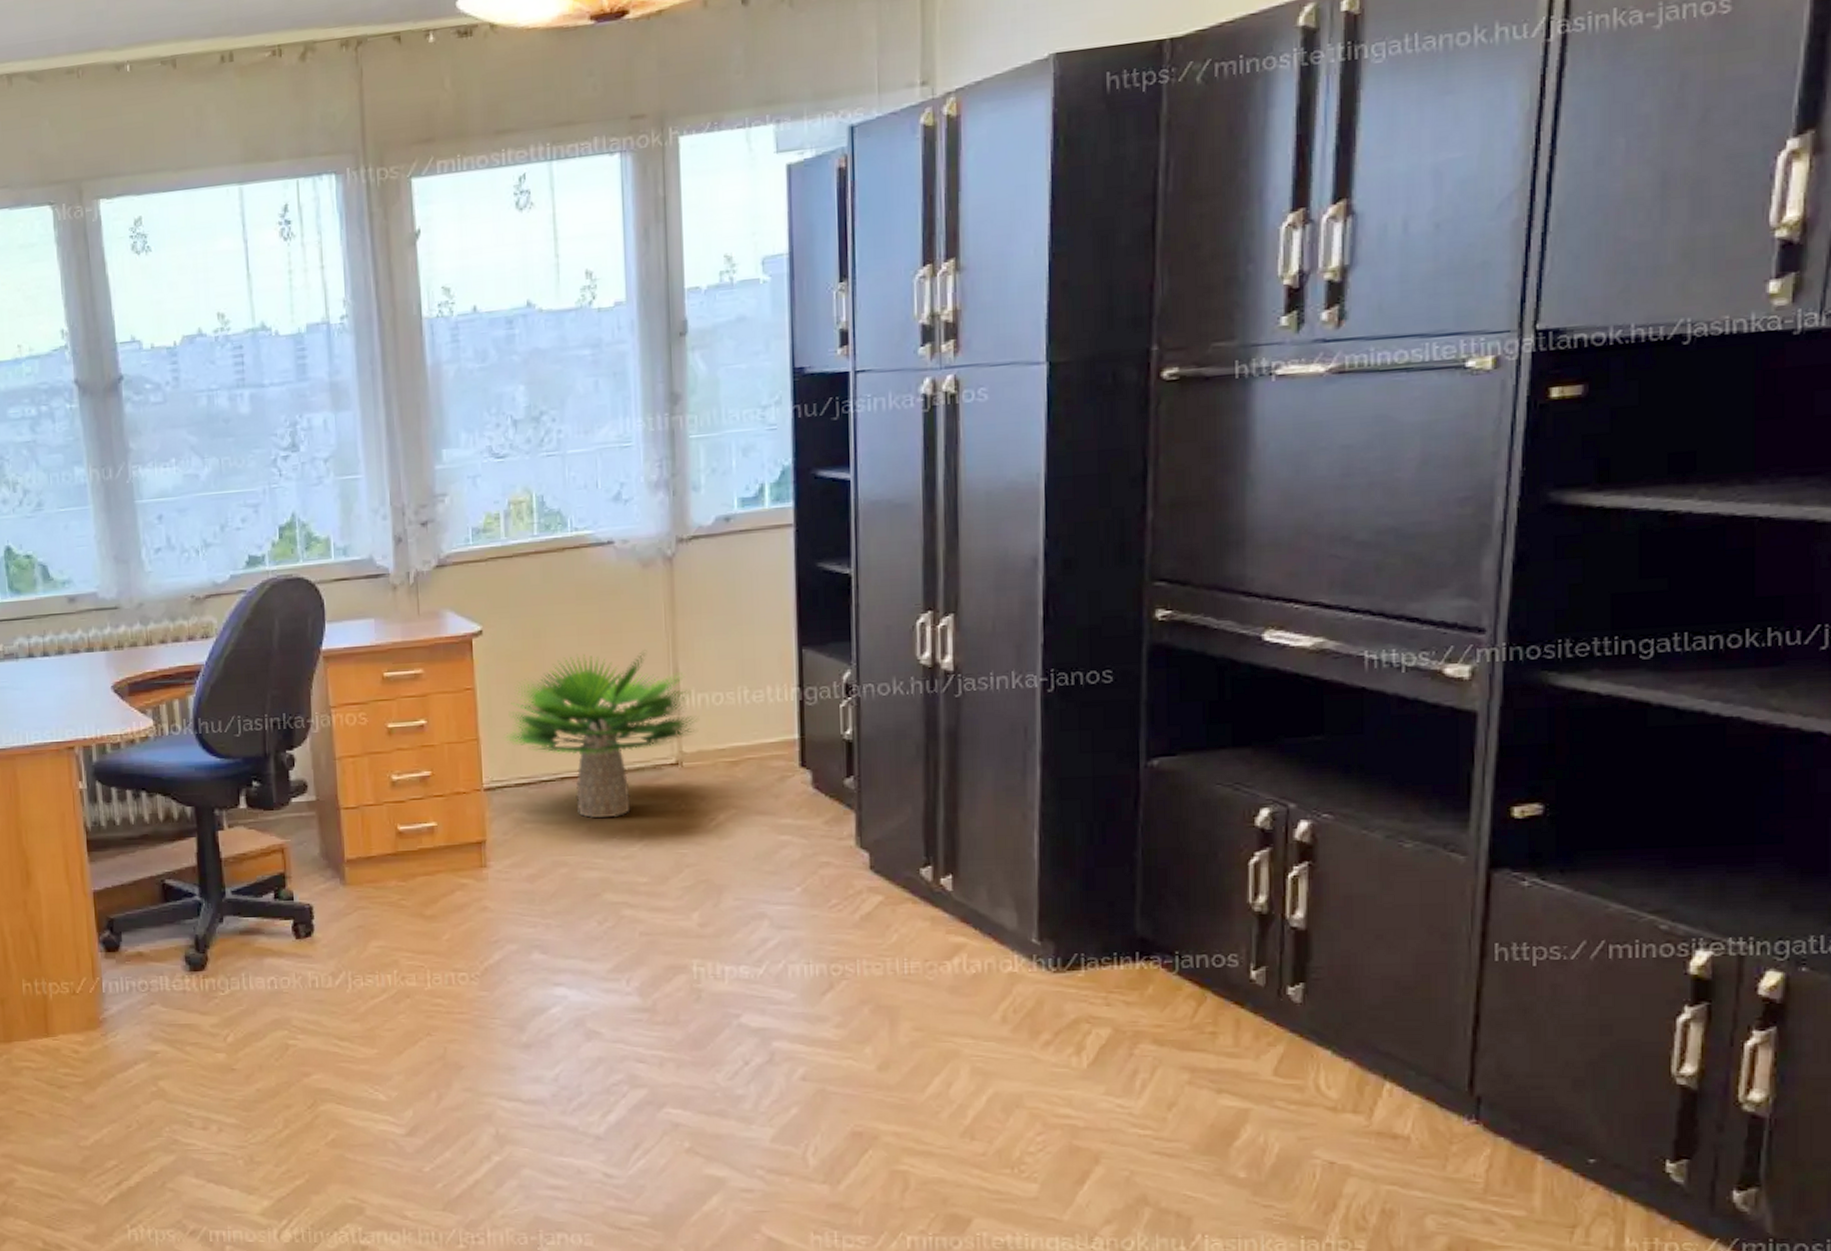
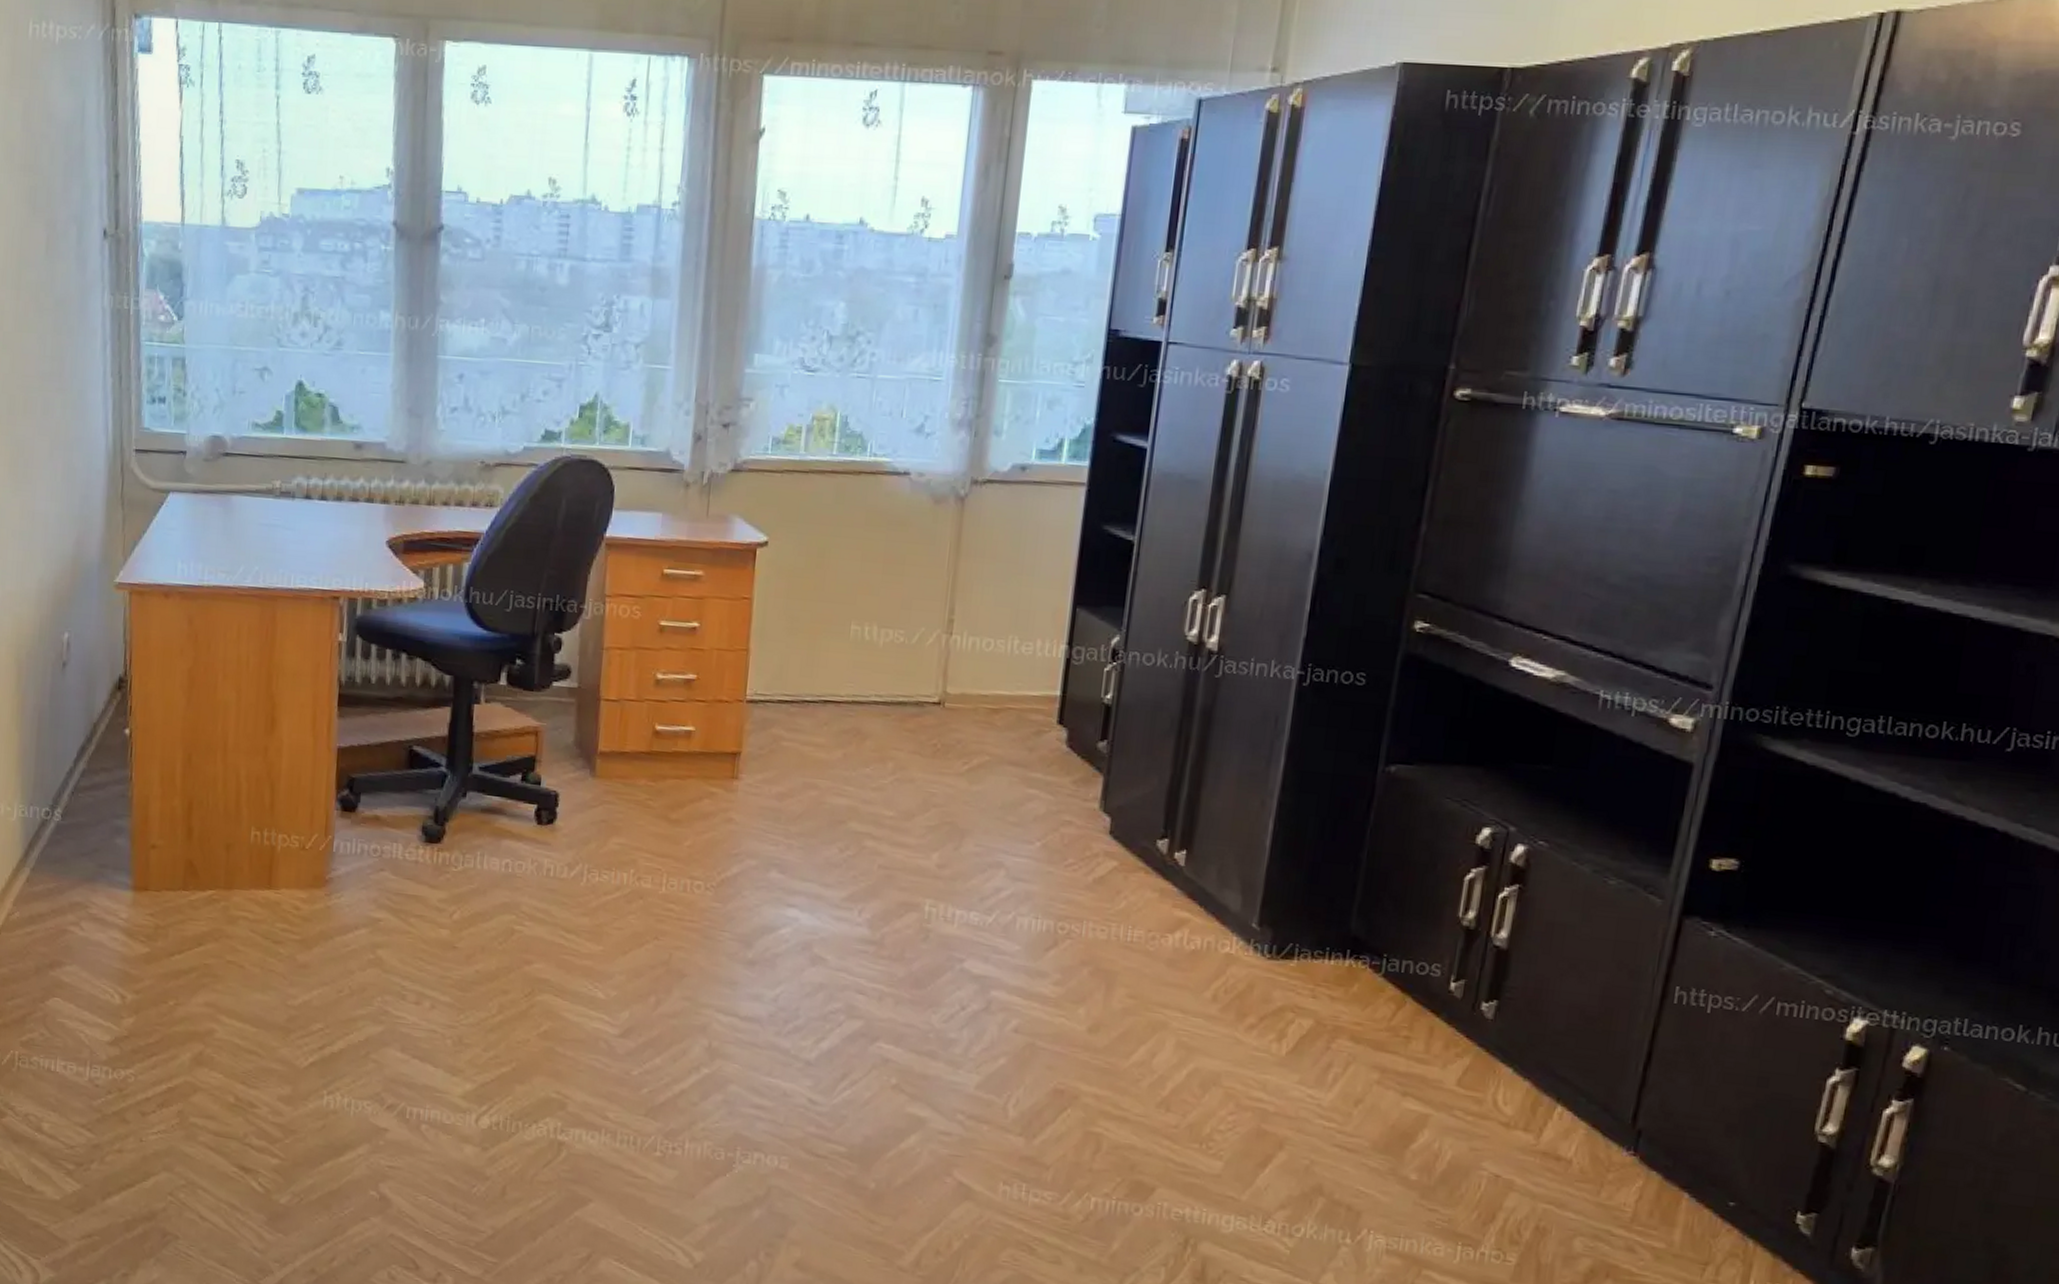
potted plant: present [504,650,700,818] -> none [774,579,968,747]

